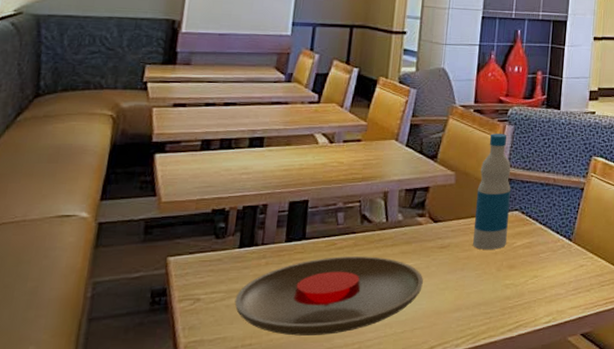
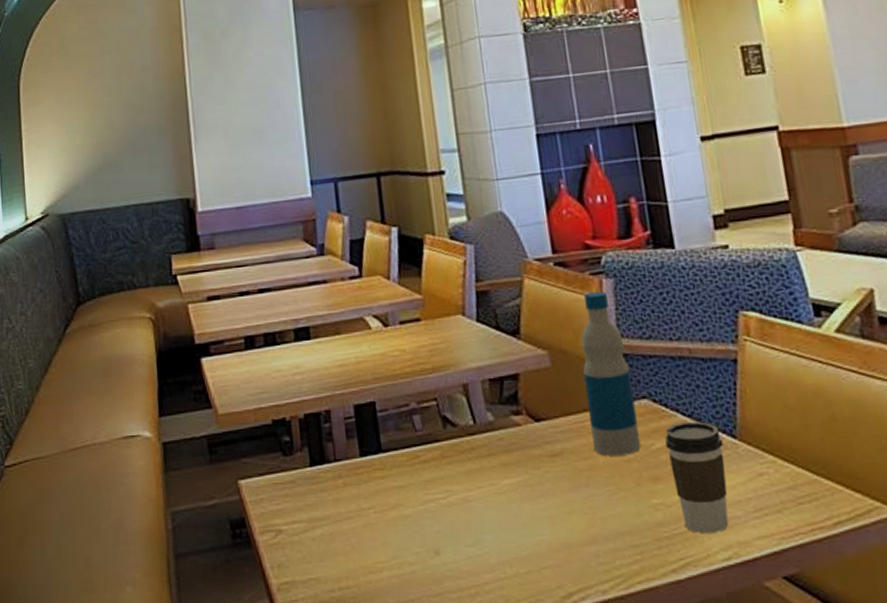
plate: present [234,256,423,336] -> none [319,471,540,577]
coffee cup: none [523,229,563,305] -> present [665,421,729,534]

